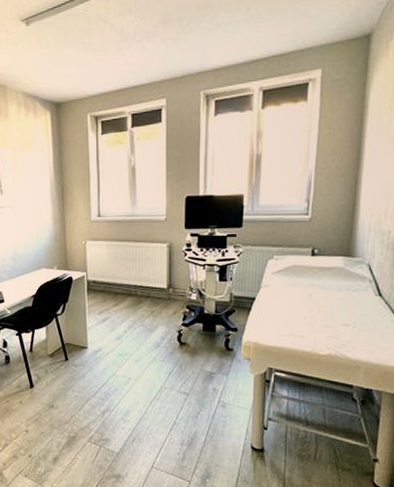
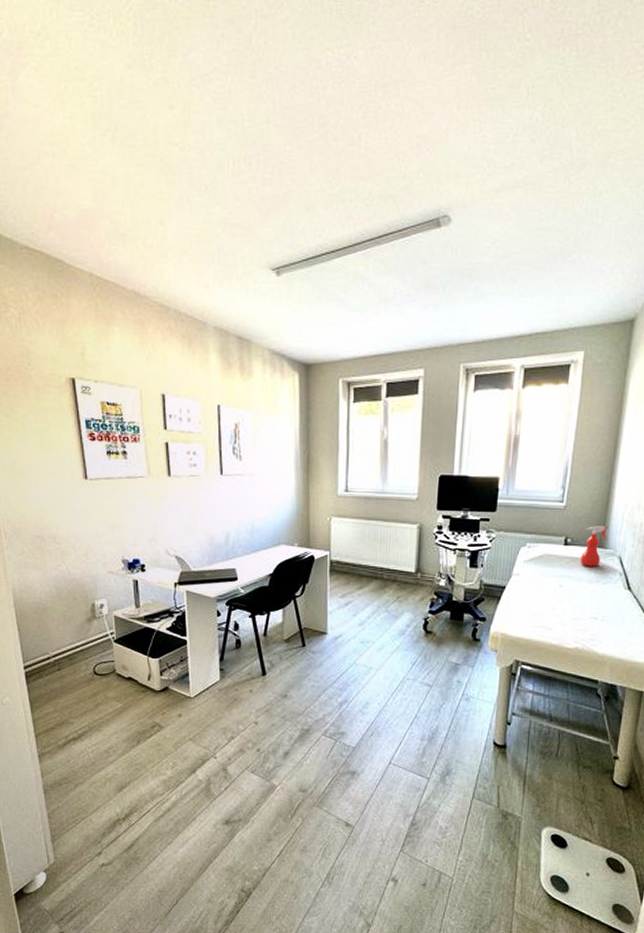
spray bottle: none [329,235,356,275] -> present [581,526,608,567]

